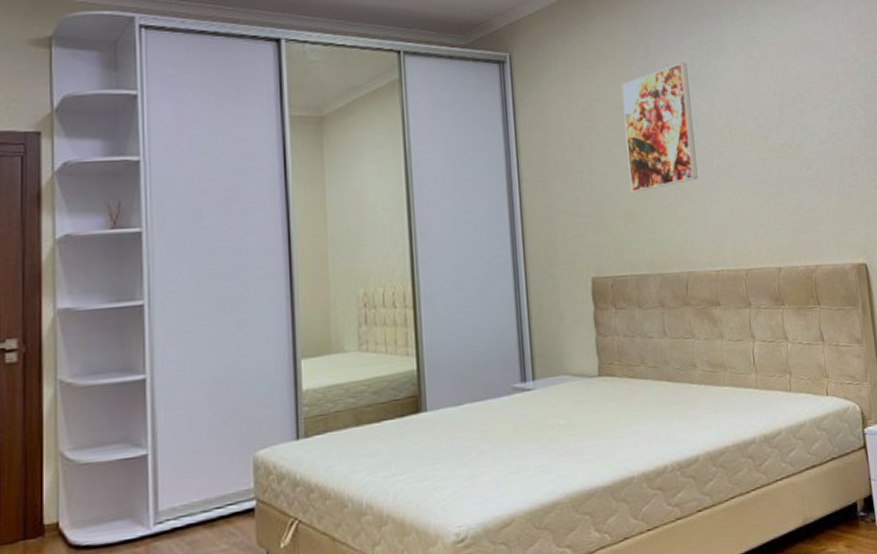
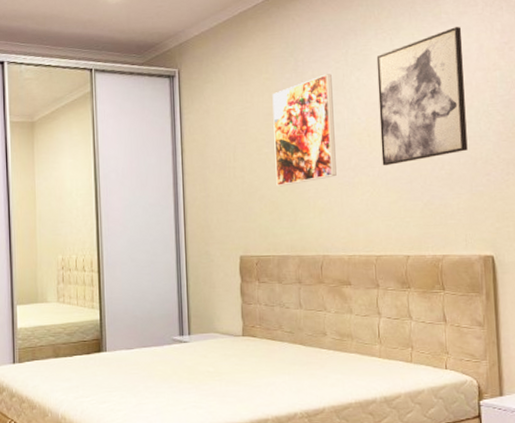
wall art: none [733,15,833,167] -> present [376,27,468,166]

